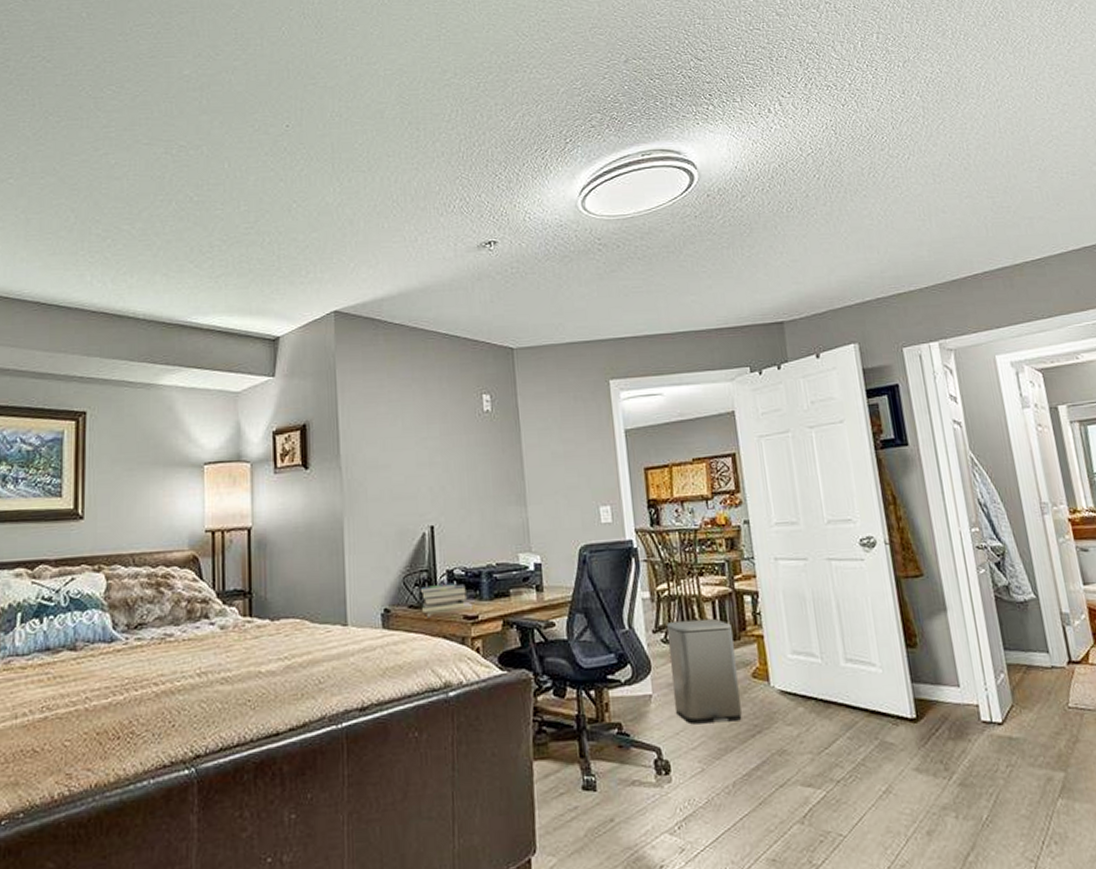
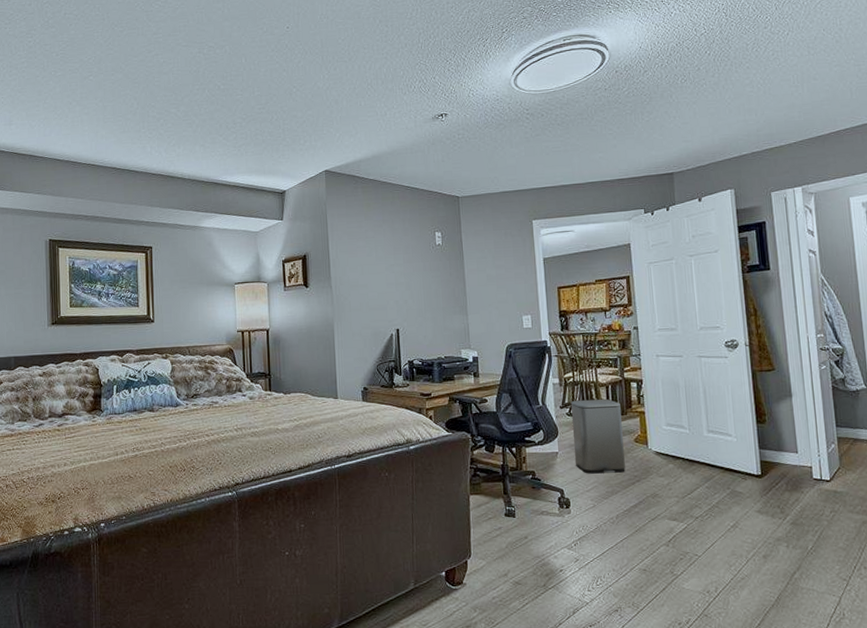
books: present [420,582,474,619] -> none [389,370,428,395]

